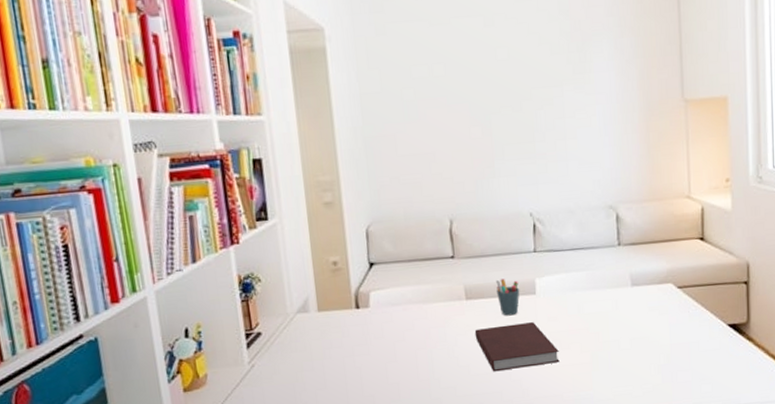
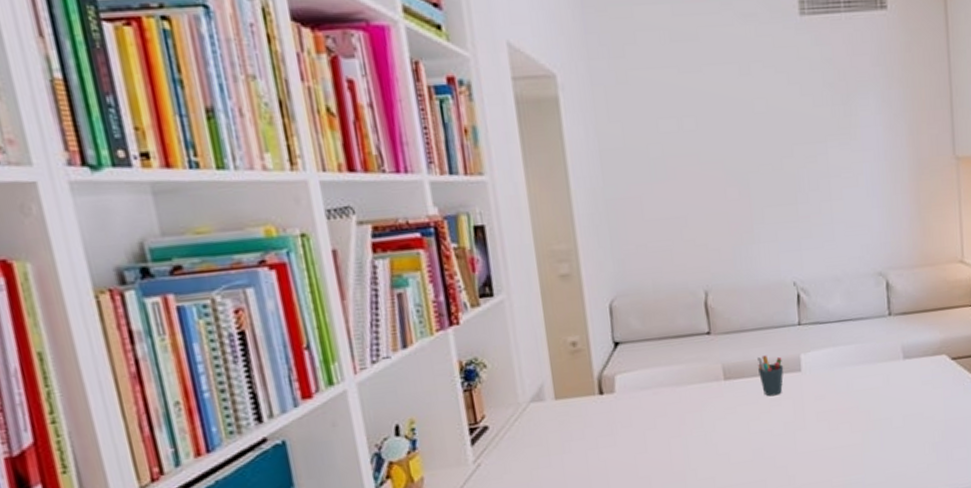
notebook: present [474,322,560,372] -> none [734,402,828,459]

